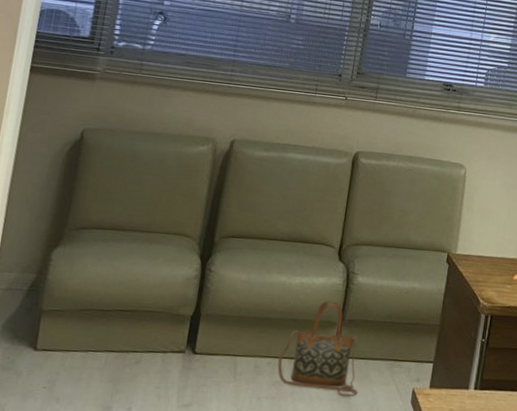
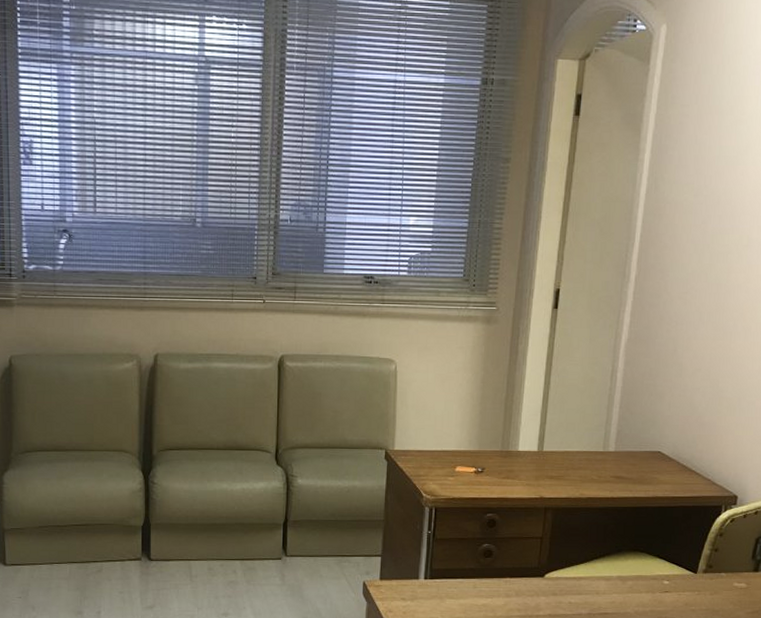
handbag: present [277,301,358,398] -> none [230,504,310,593]

